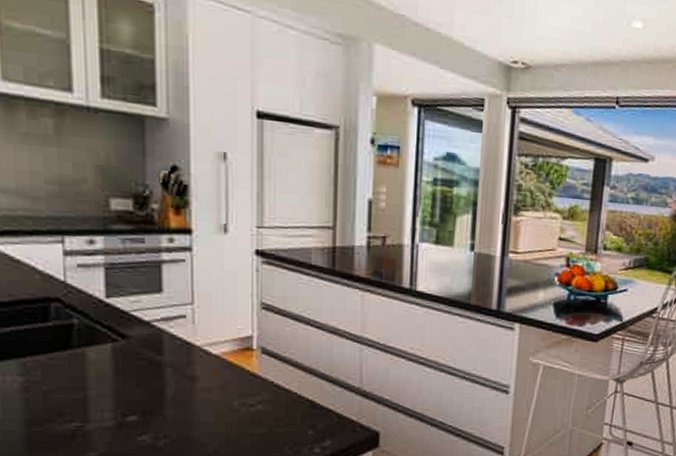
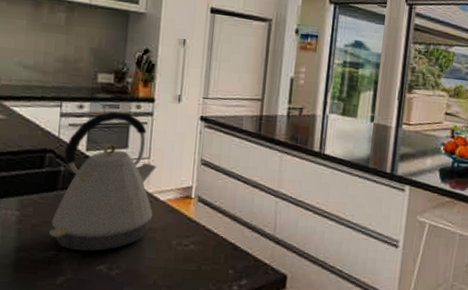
kettle: none [68,246,205,419] -> present [49,111,157,251]

